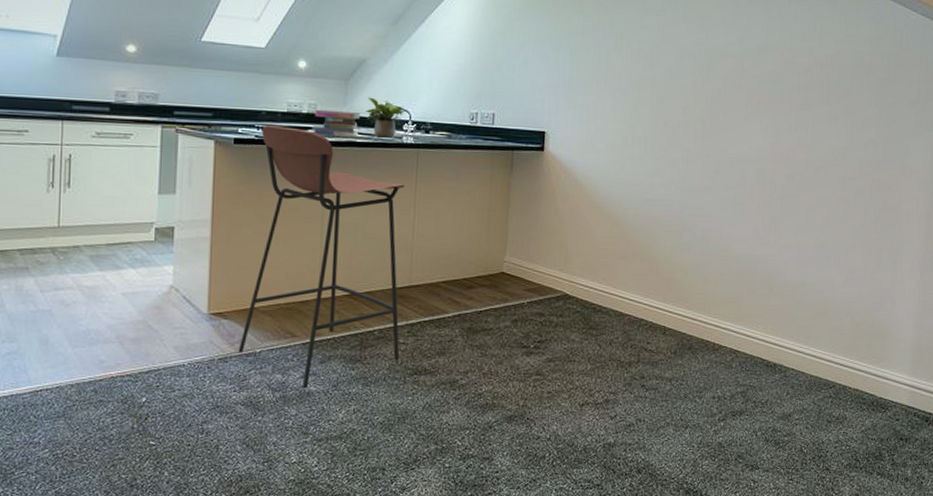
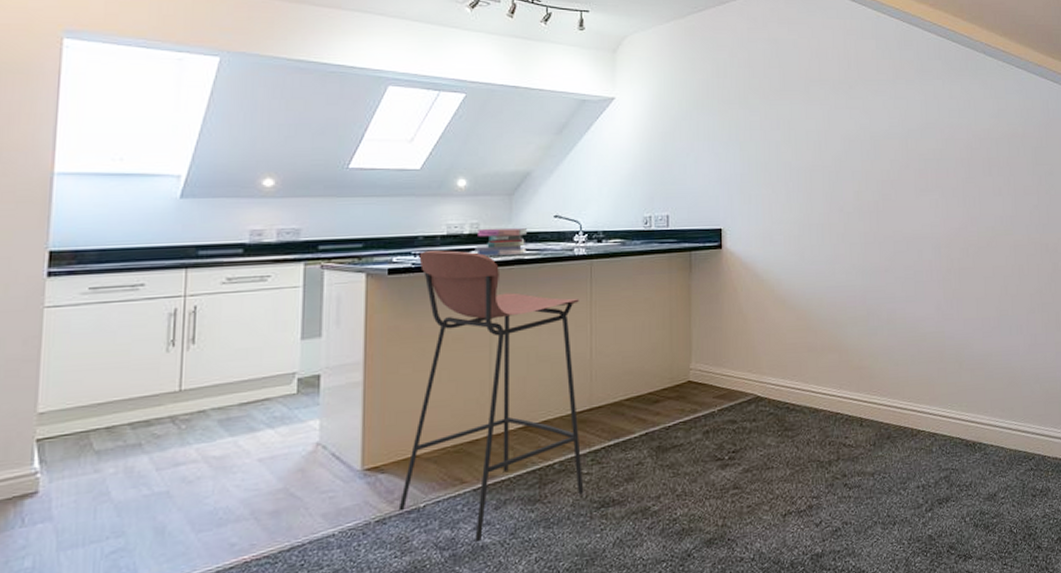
potted plant: present [366,97,404,139] -> none [533,210,574,253]

